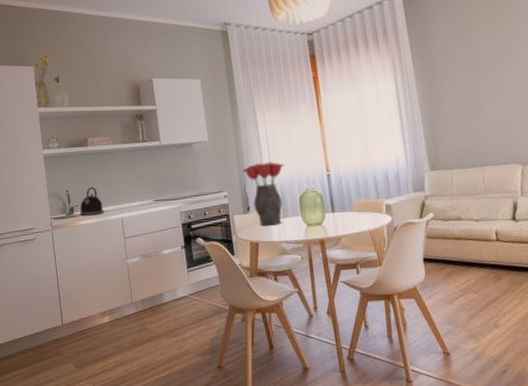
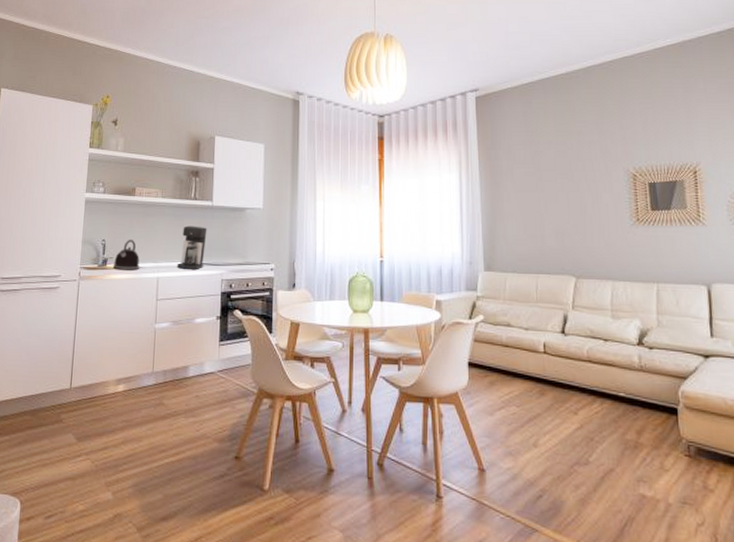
coffee maker: none [137,166,162,208] -> present [177,226,207,271]
bouquet: present [242,162,285,227] -> none [293,239,339,307]

